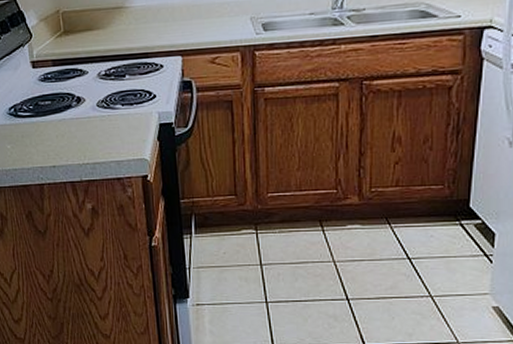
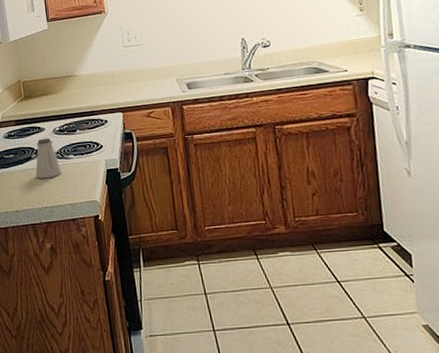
saltshaker: none [76,83,107,131] -> present [35,138,62,179]

